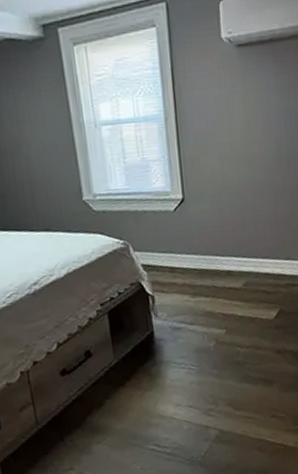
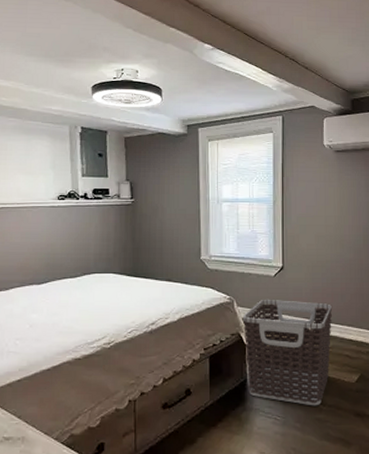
clothes hamper: none [141,235,245,350] -> present [242,299,333,406]

